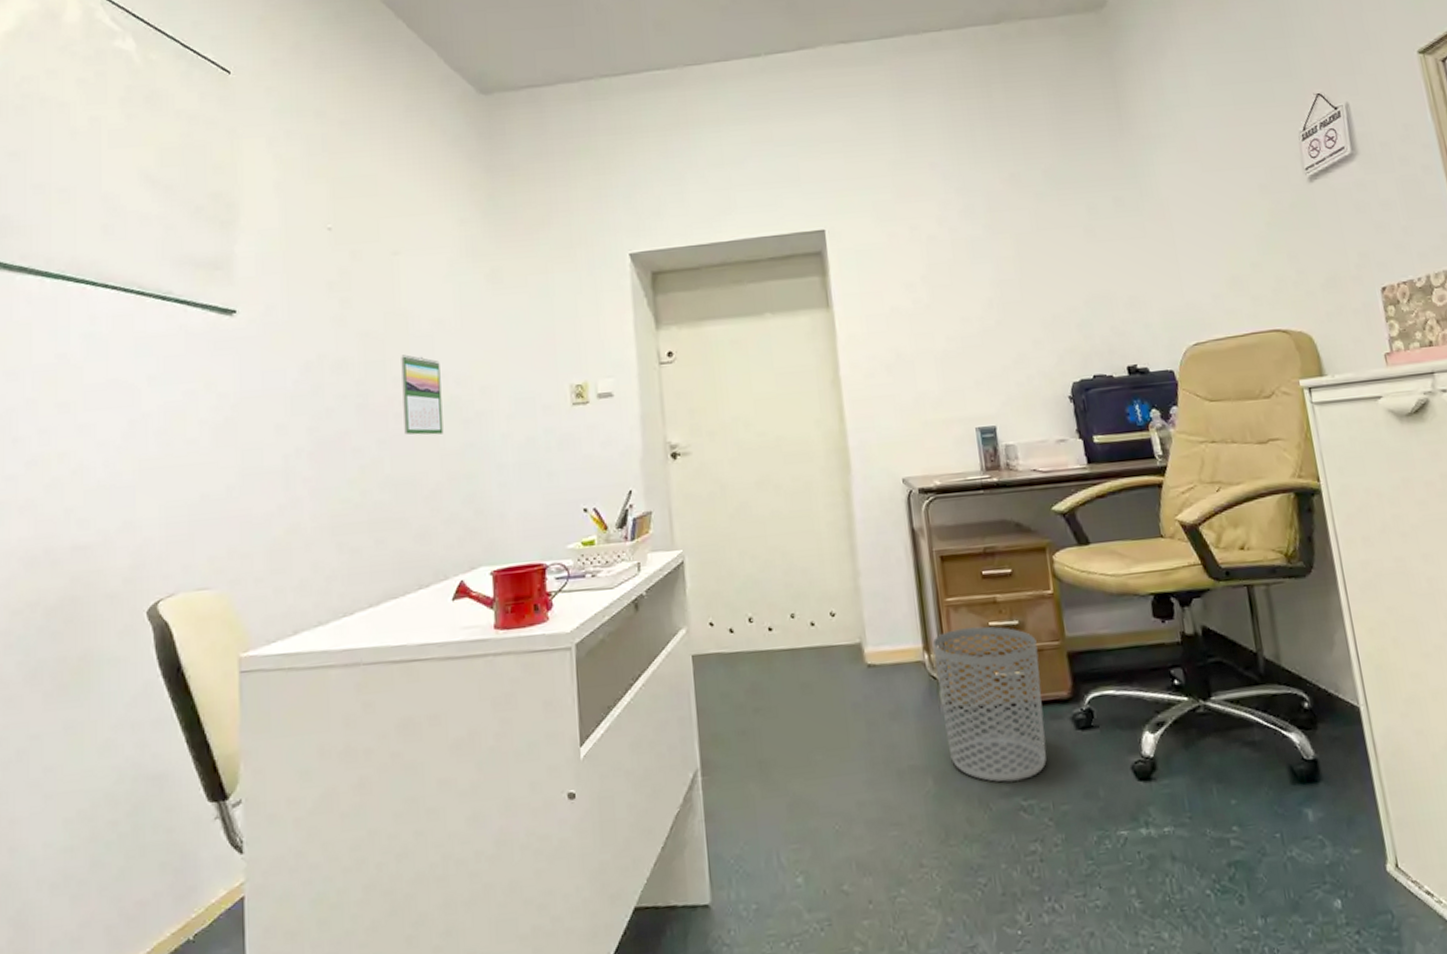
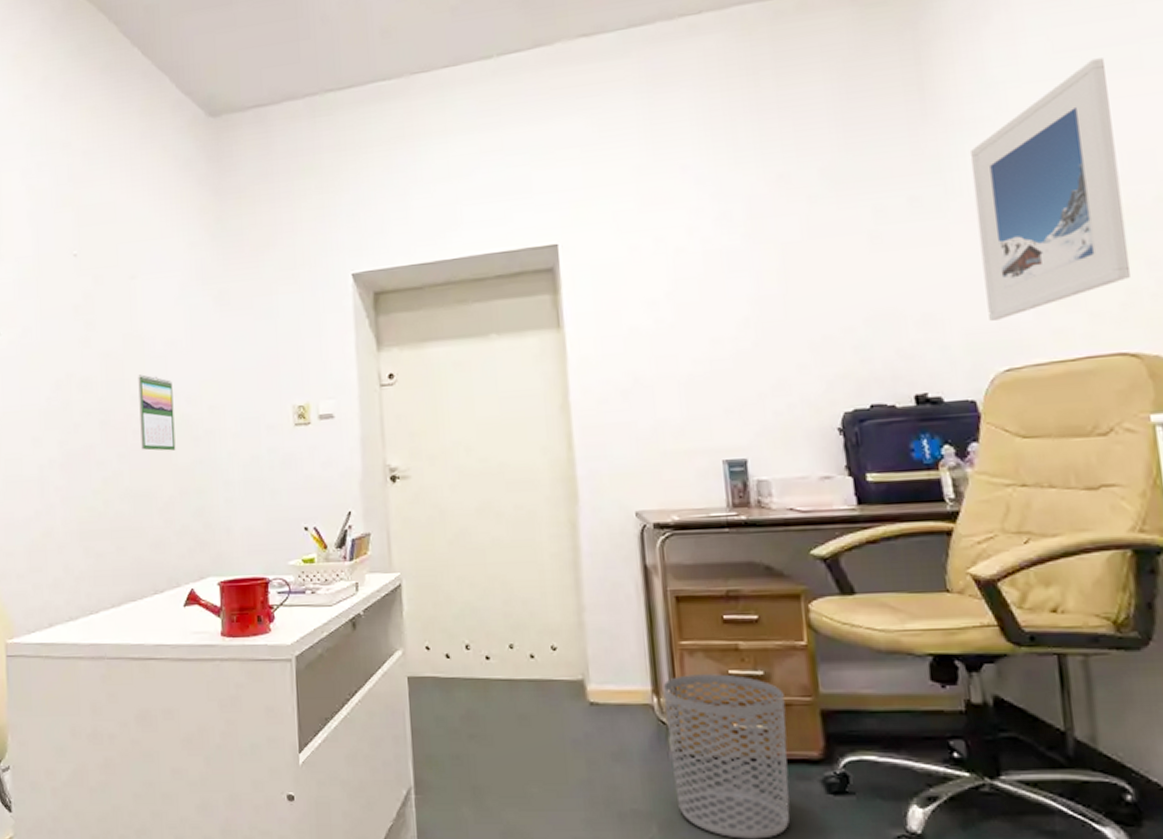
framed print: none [1157,91,1279,303] -> present [969,58,1132,321]

